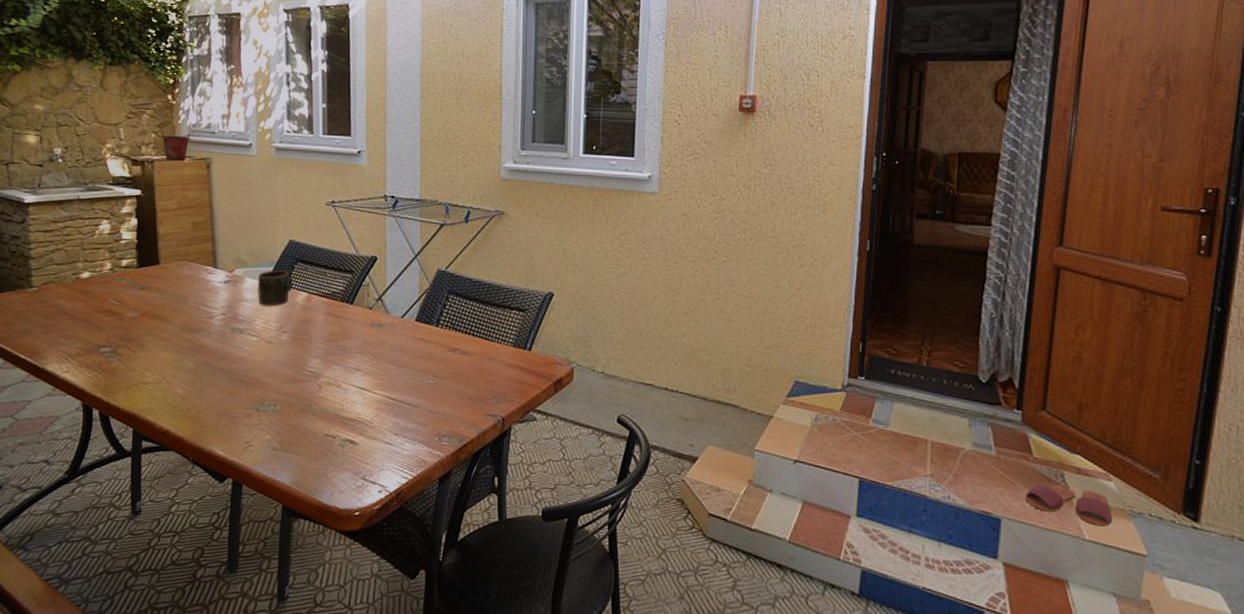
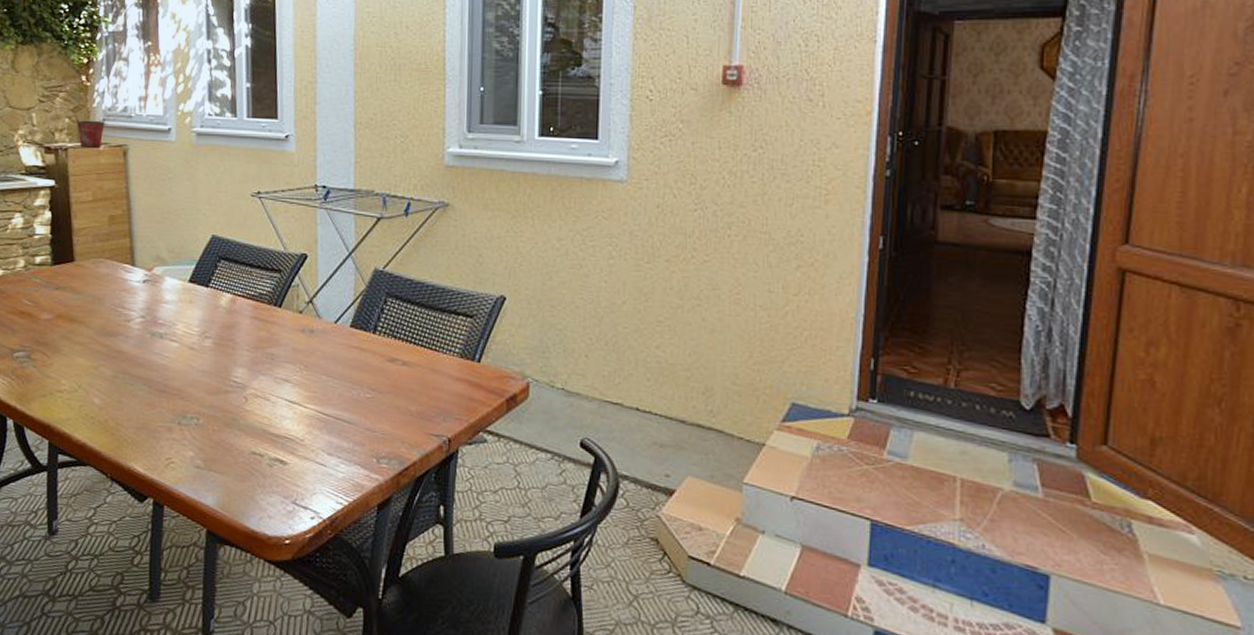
mug: present [257,270,293,306] -> none [177,268,216,308]
slippers: present [1025,484,1112,527] -> none [1081,535,1194,590]

